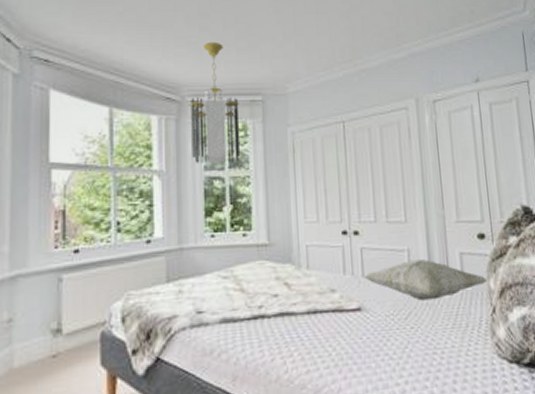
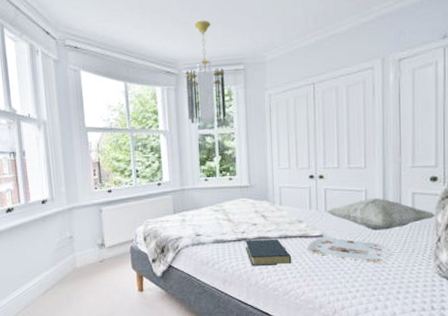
hardback book: none [263,314,324,354] -> present [245,238,292,266]
serving tray: none [341,311,443,344] -> present [306,237,391,264]

